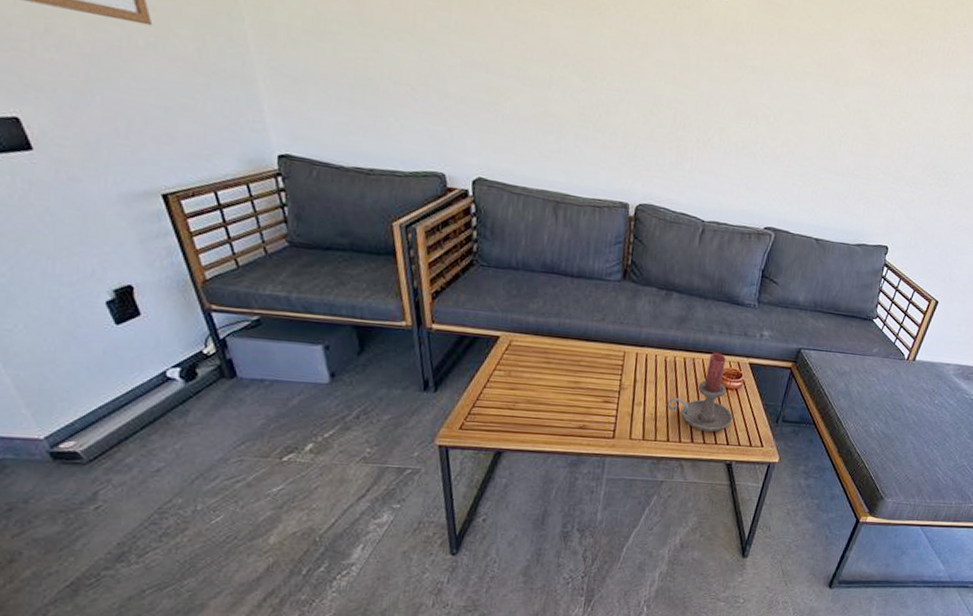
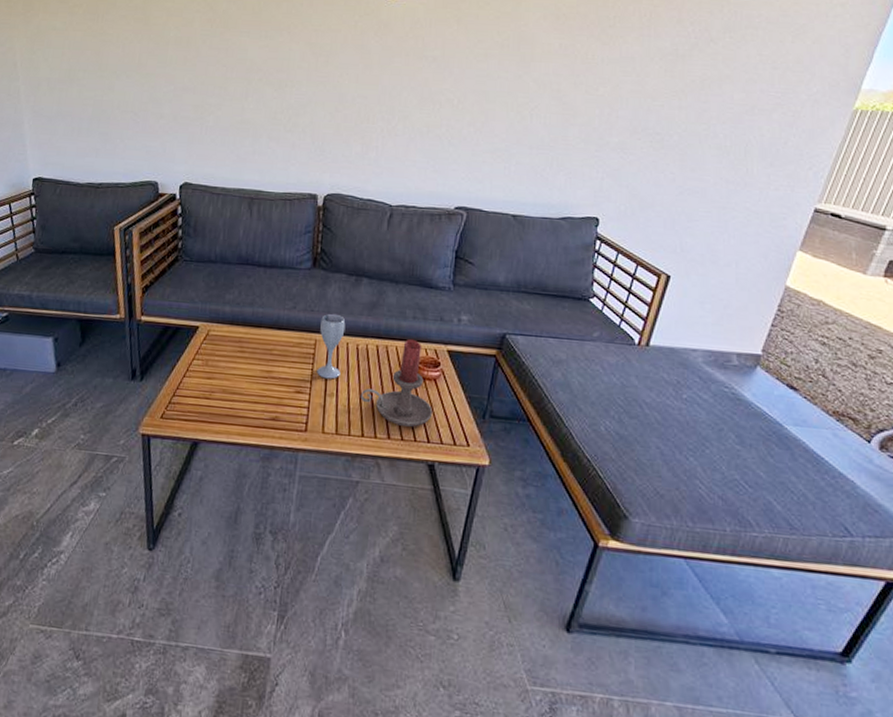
cup: none [625,326,655,390] -> present [317,313,346,379]

